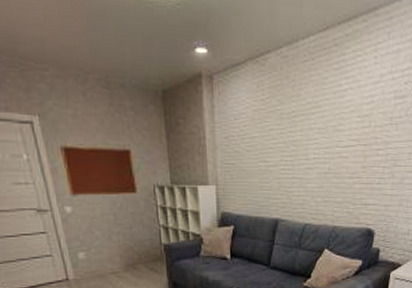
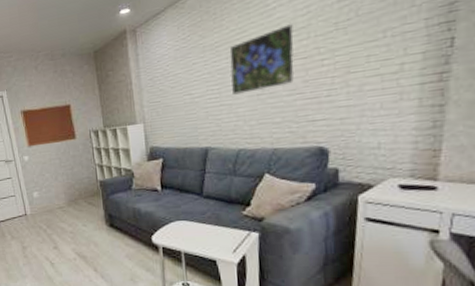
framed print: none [304,110,359,169] -> present [229,24,294,95]

